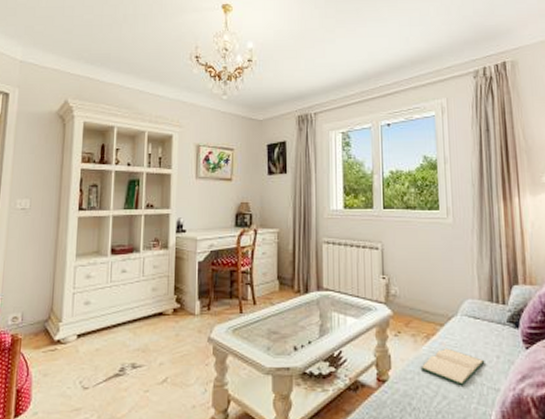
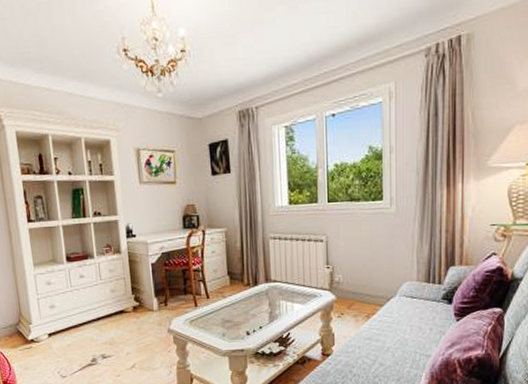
hardback book: present [420,348,485,386] -> none [361,324,419,355]

